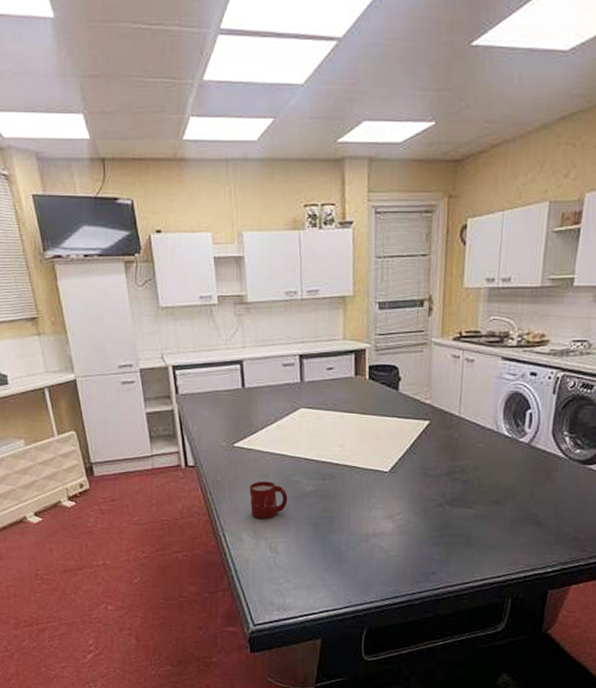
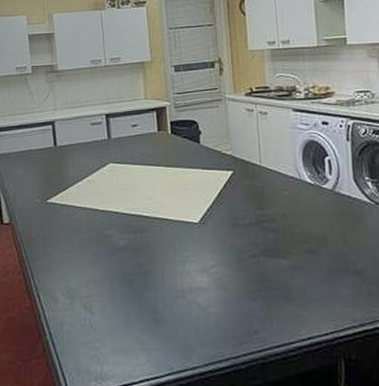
cup: present [249,481,288,520] -> none [63,236,101,277]

